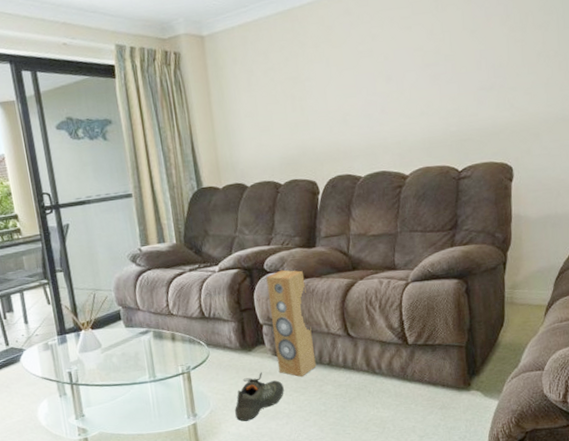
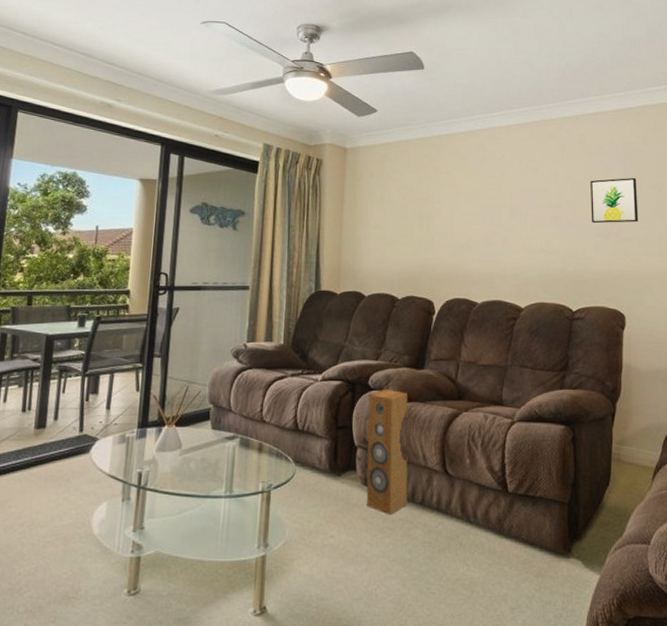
shoe: present [235,372,284,421] -> none [311,502,369,561]
wall art: none [469,20,523,77] -> present [590,178,639,224]

